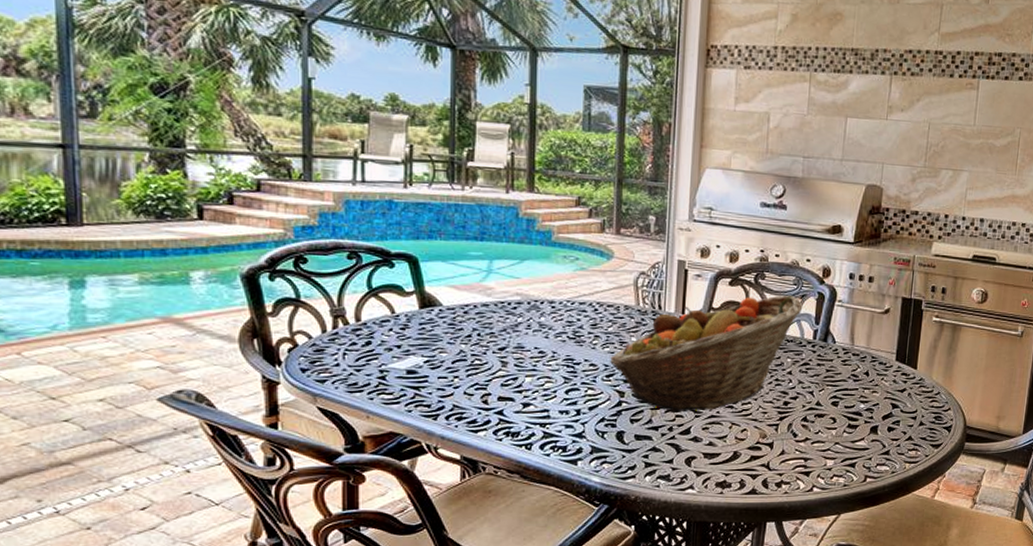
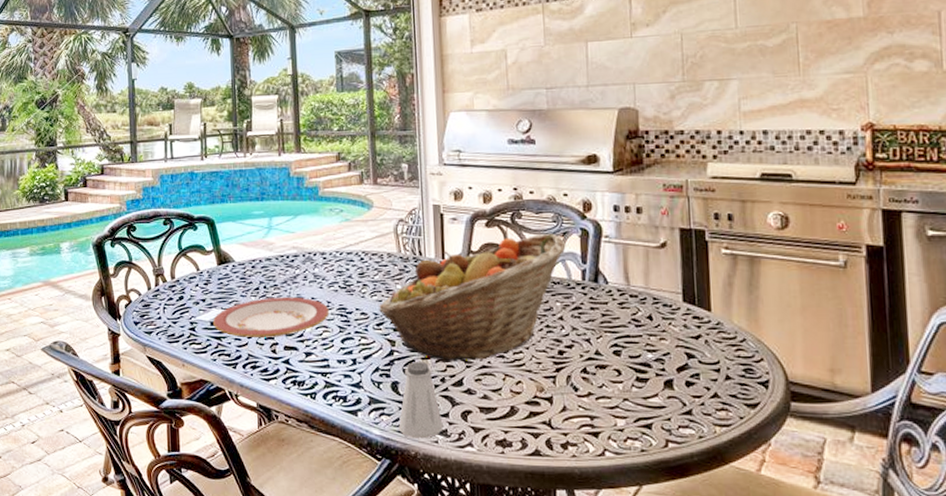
plate: none [410,345,554,389] -> present [213,297,330,339]
saltshaker: none [620,412,666,484] -> present [398,362,443,439]

